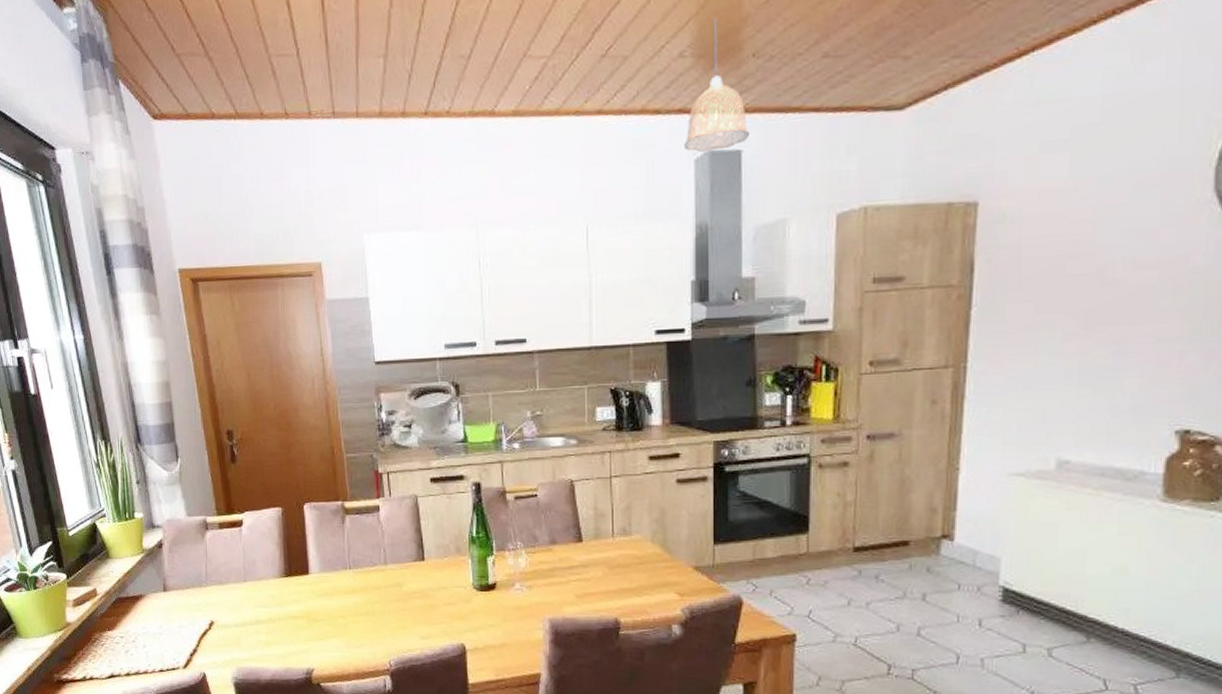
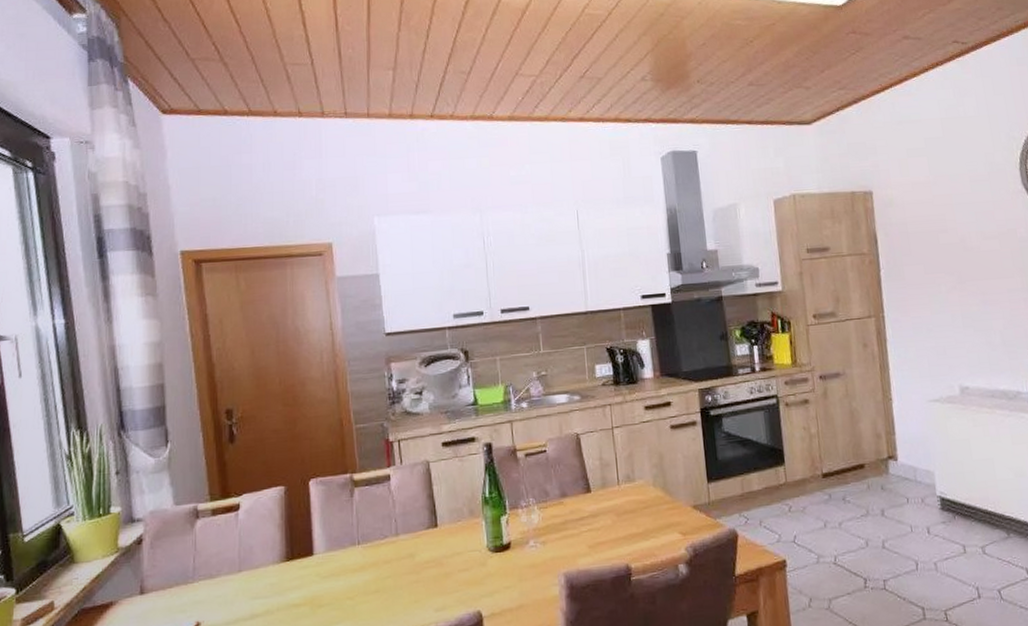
pendant lamp: present [684,18,750,152] -> none [651,54,702,152]

